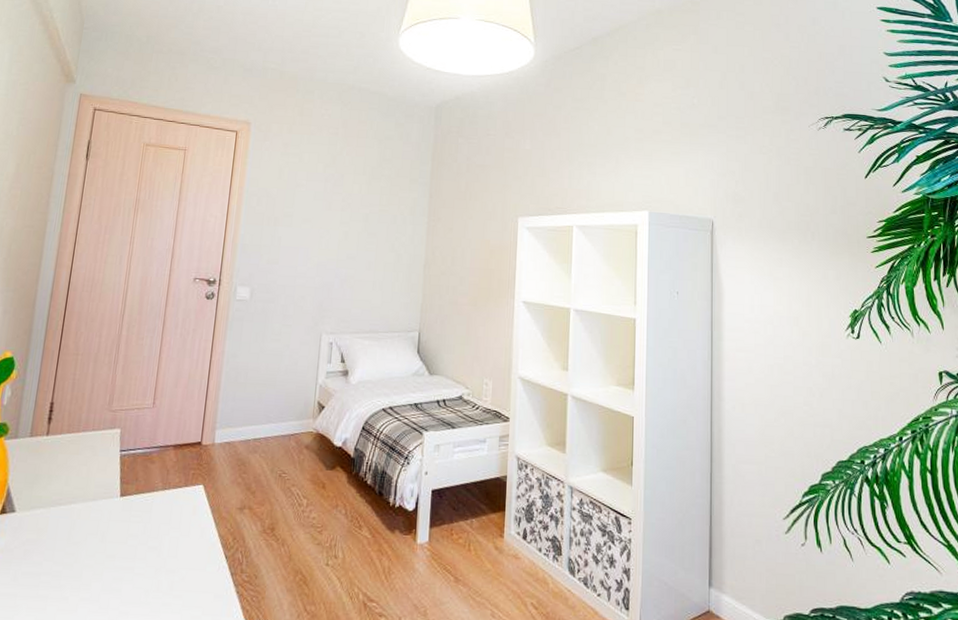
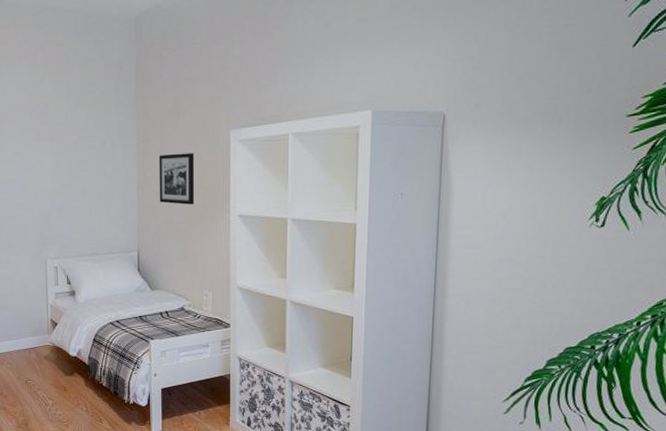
picture frame: none [445,235,483,287] -> present [159,153,195,205]

